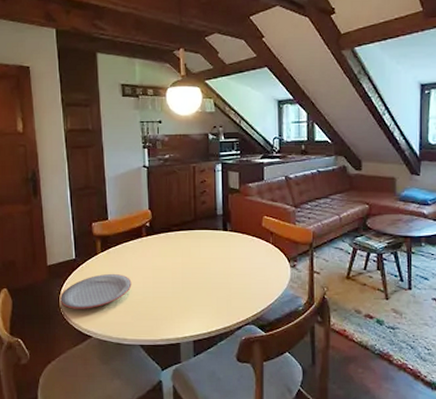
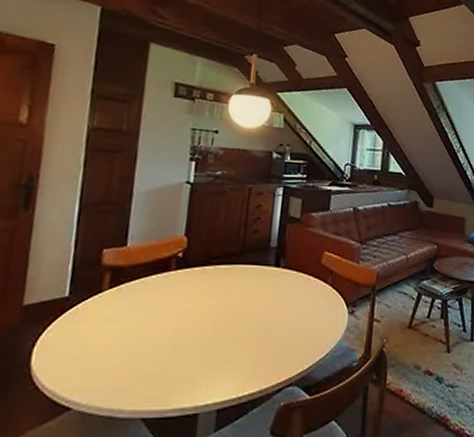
plate: present [60,273,132,309] -> none [32,317,145,369]

